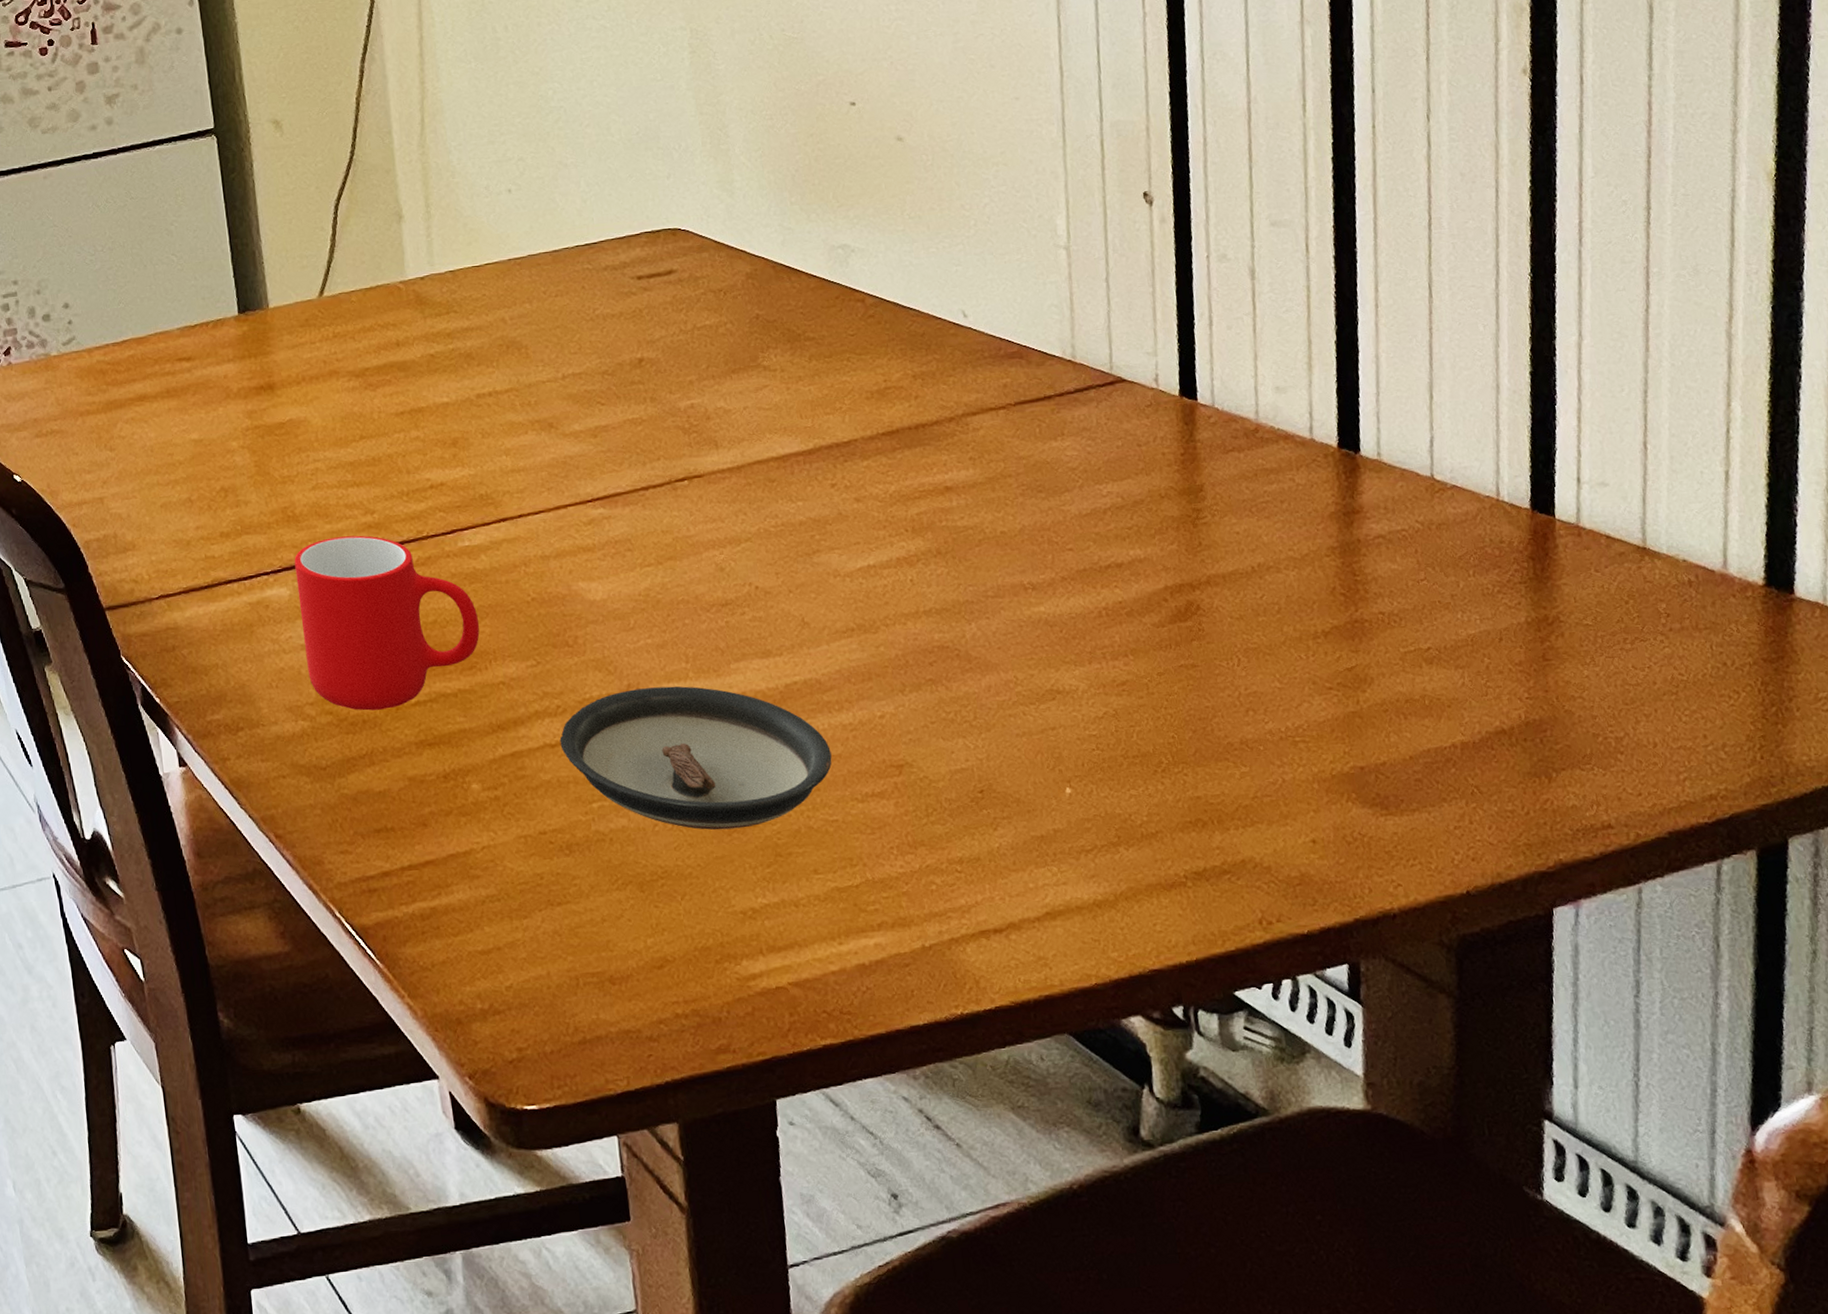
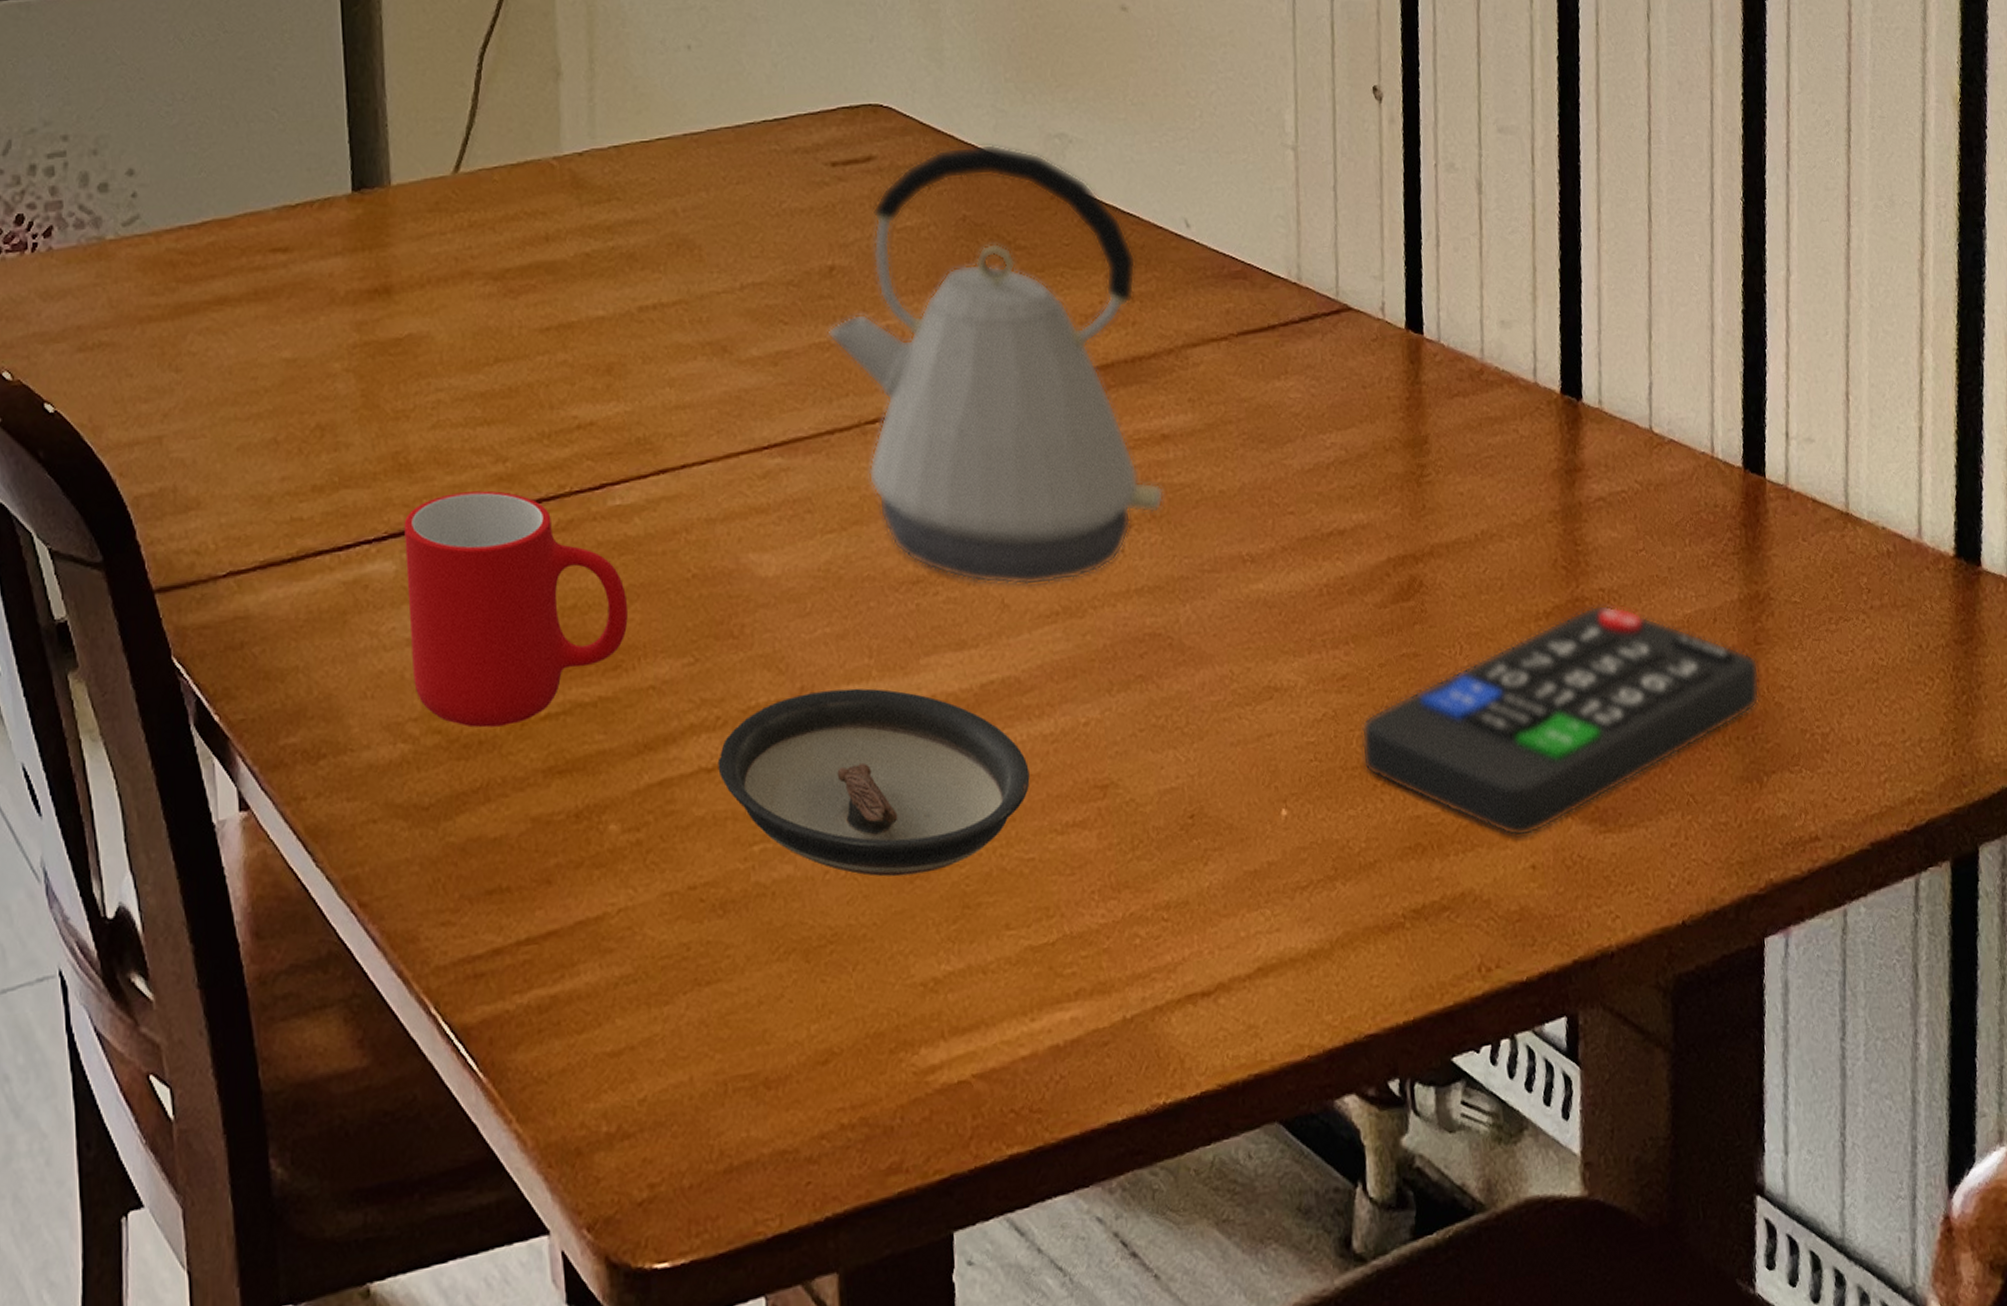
kettle: none [639,255,949,608] -> present [827,143,1164,586]
remote control: none [1141,625,1549,817] -> present [1361,604,1760,838]

